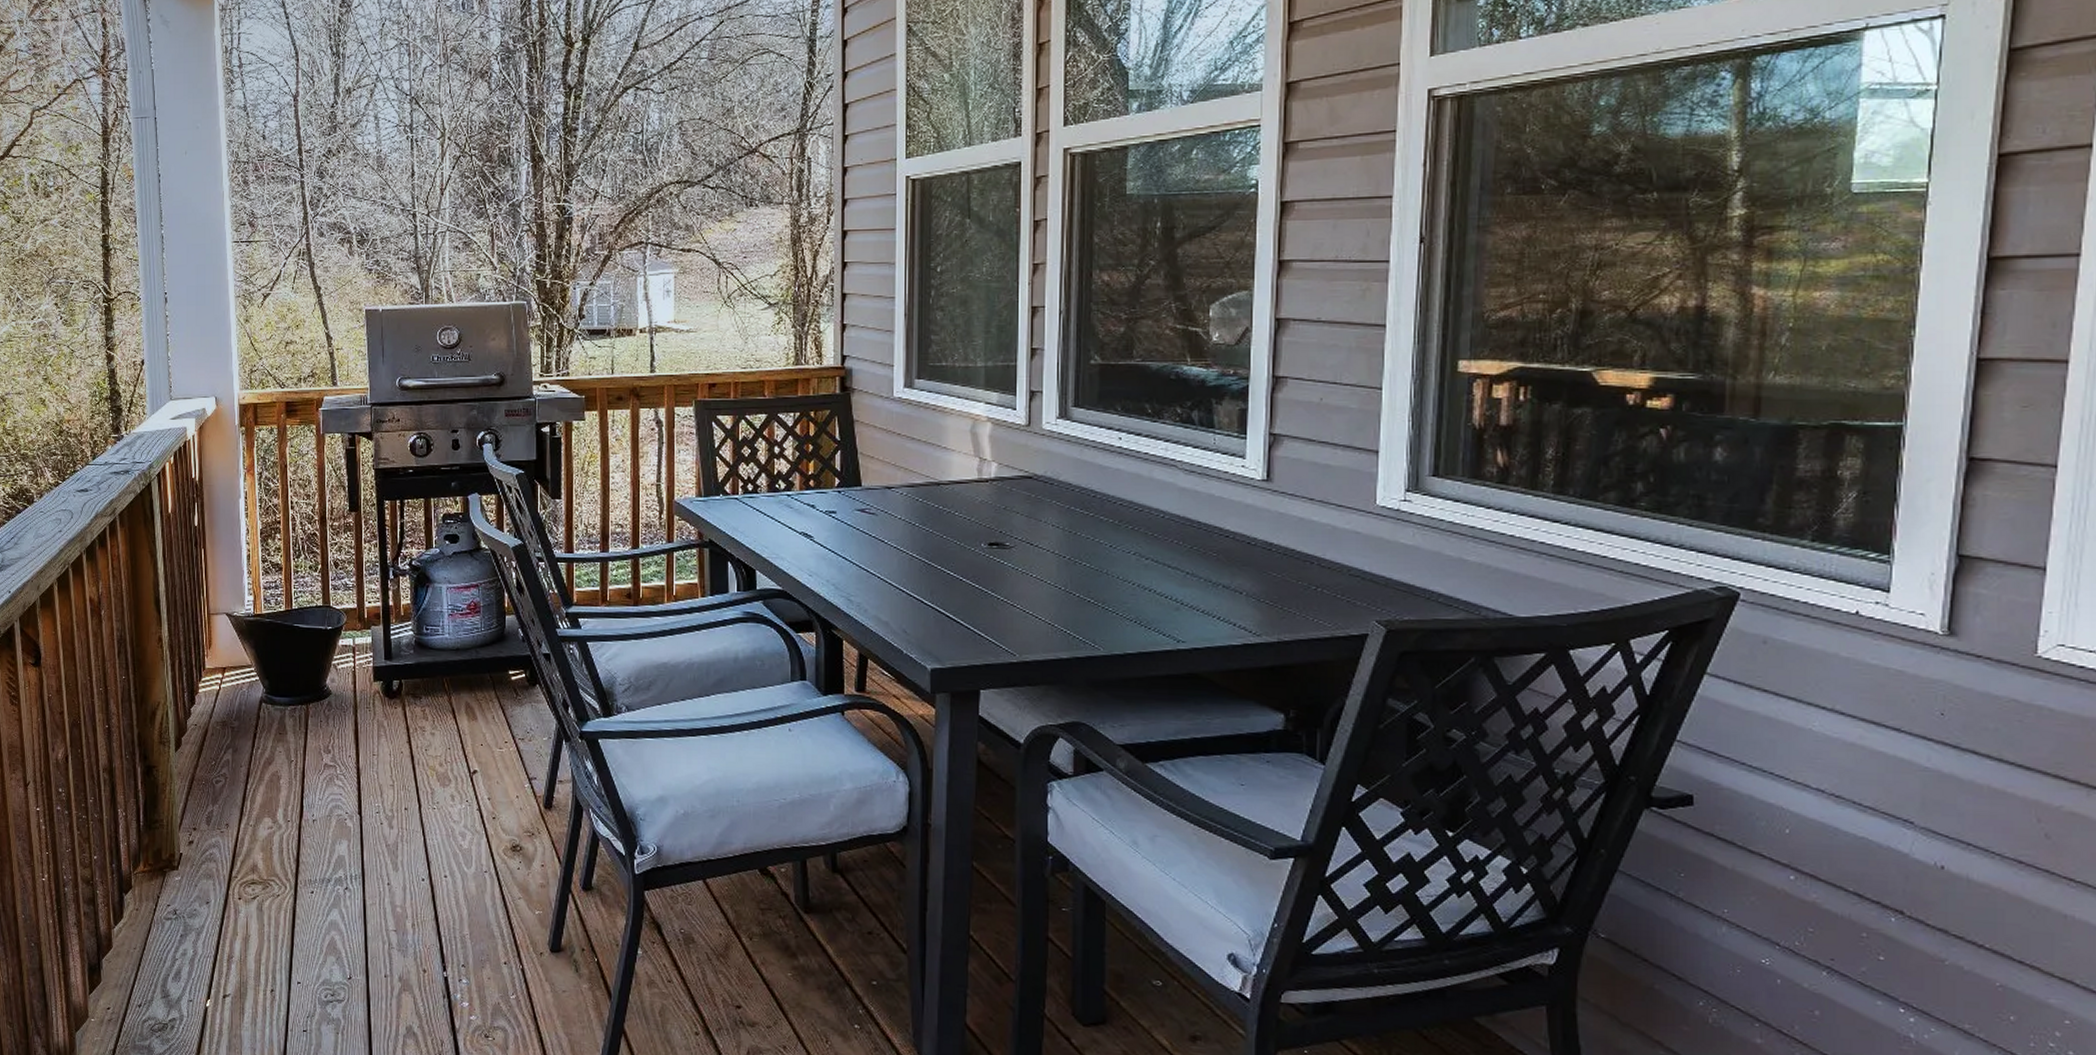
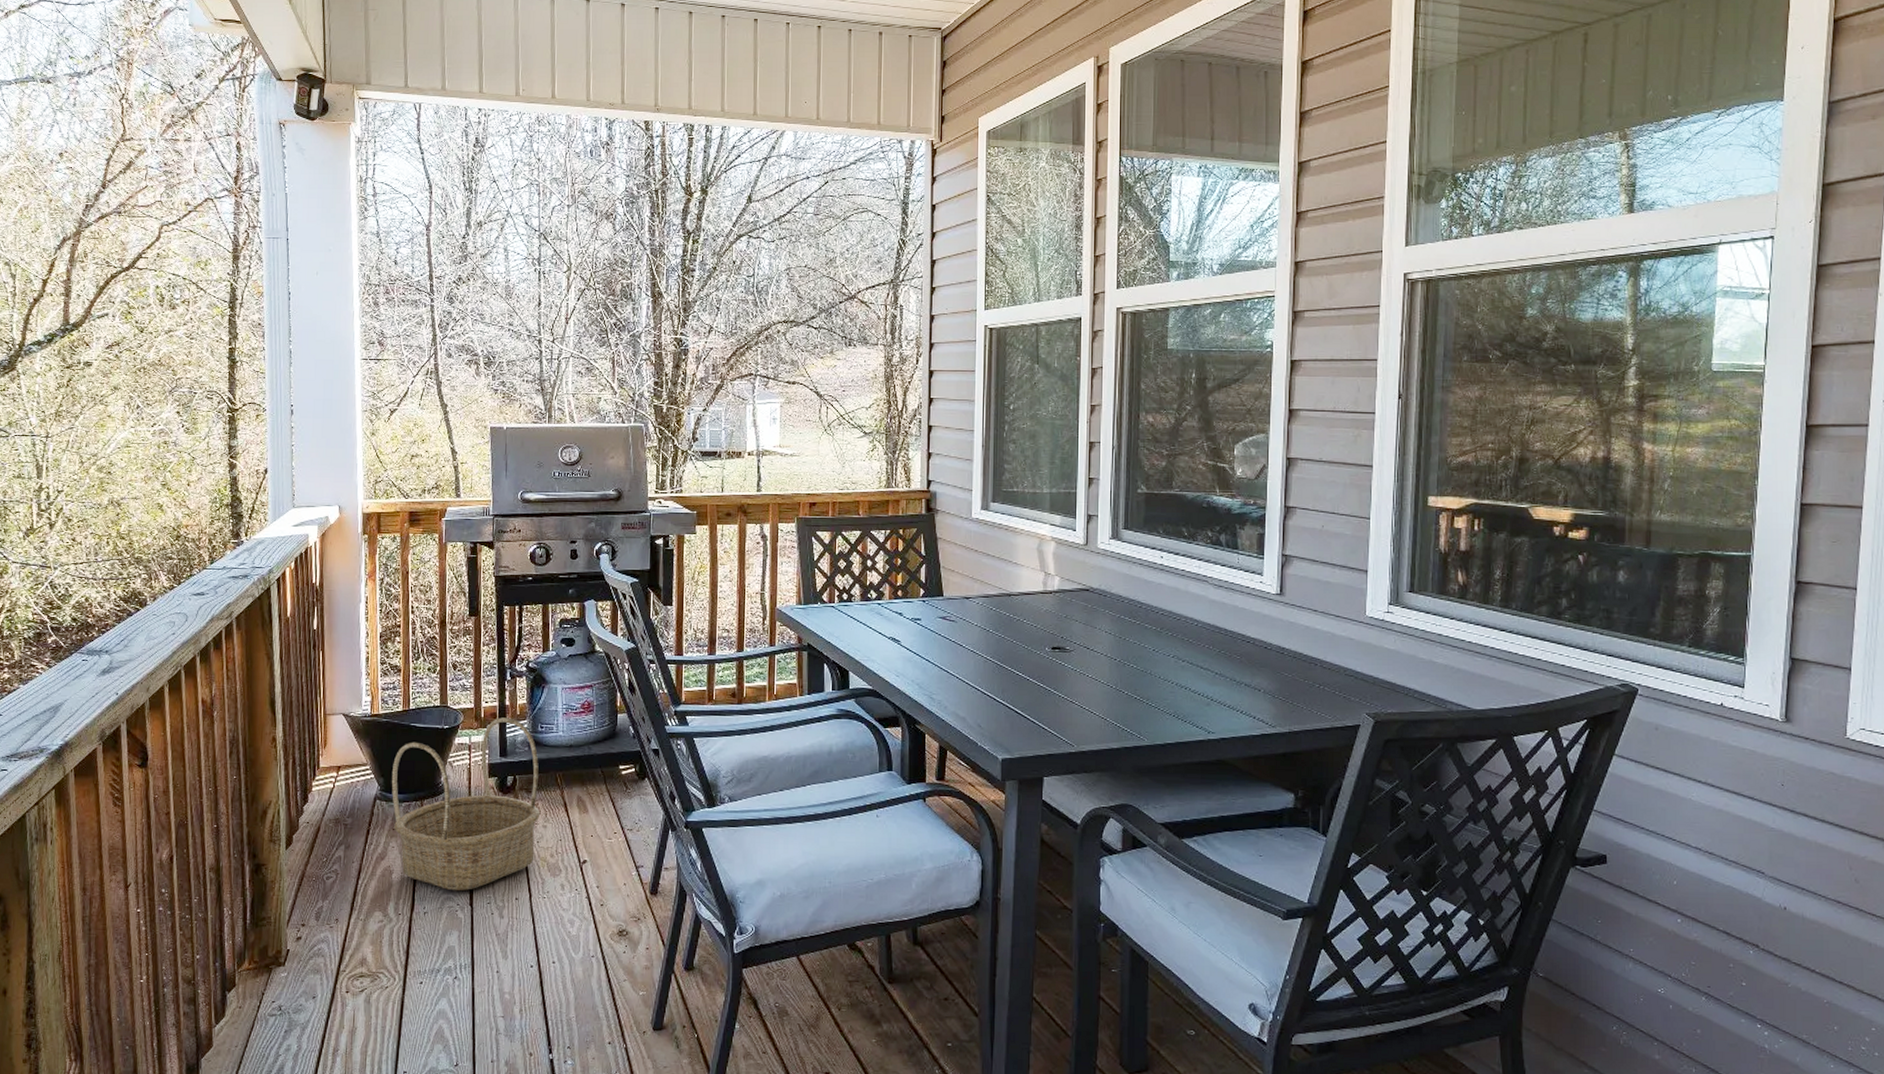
basket: none [276,618,428,799] -> present [391,717,541,891]

